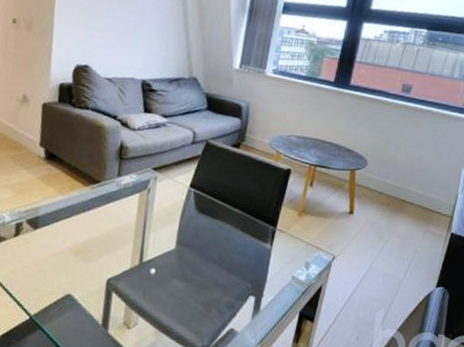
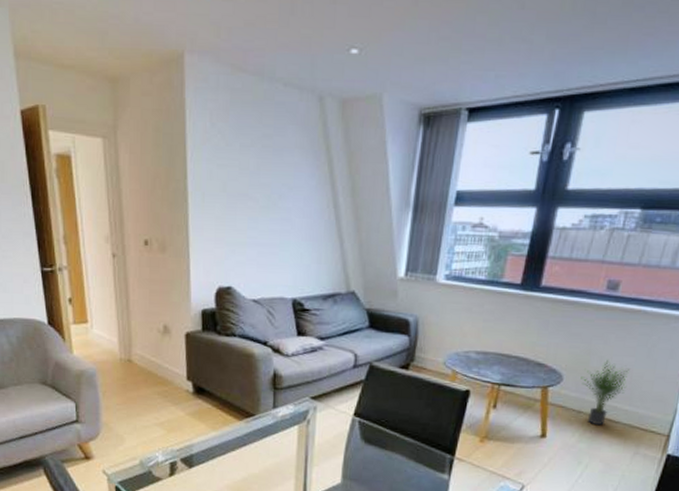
potted plant: none [382,150,420,206] -> present [581,360,629,426]

